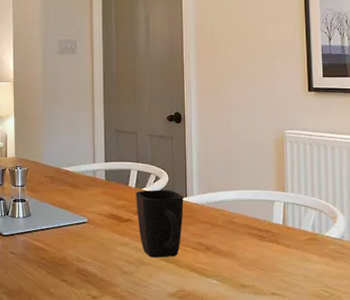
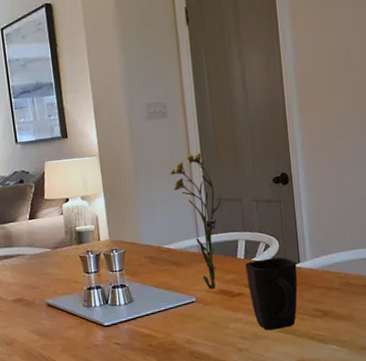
flower: none [74,87,119,214] -> present [170,153,222,290]

